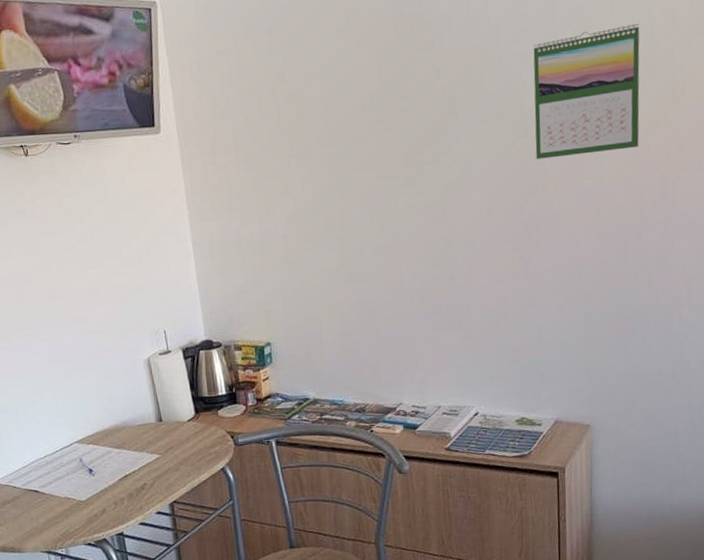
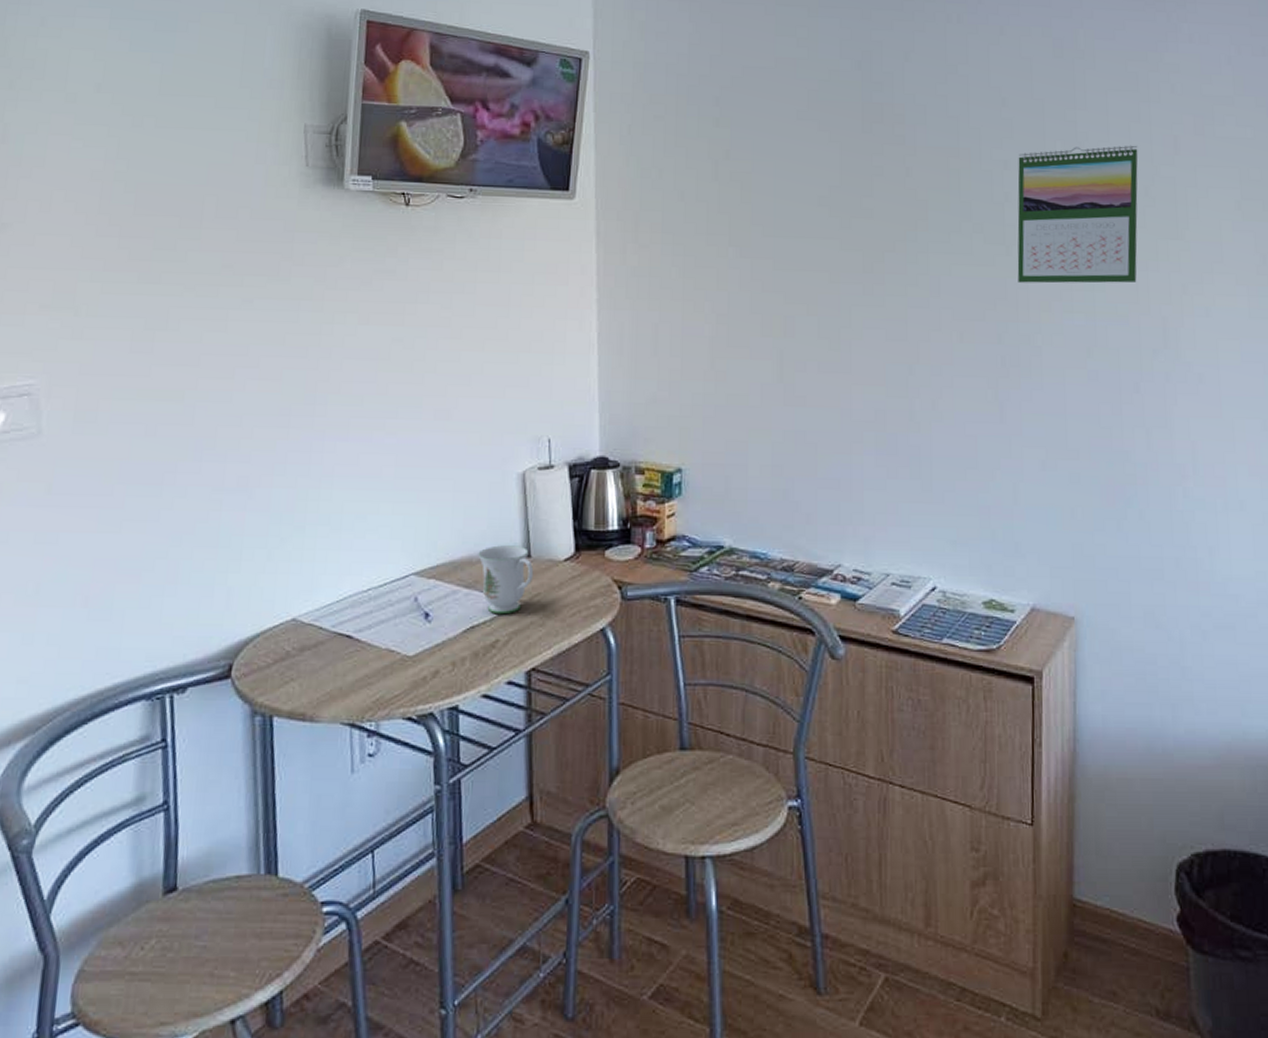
mug: none [122,413,166,466] -> present [478,545,534,615]

